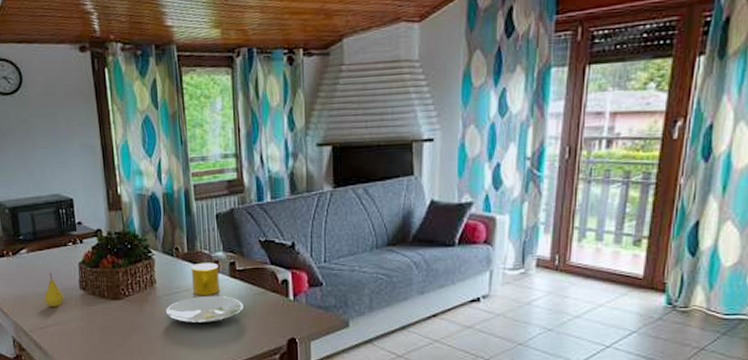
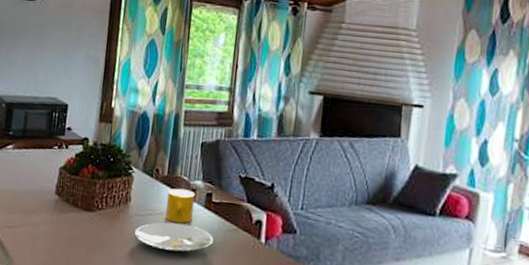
fruit: present [43,272,64,307] -> none [18,172,38,208]

